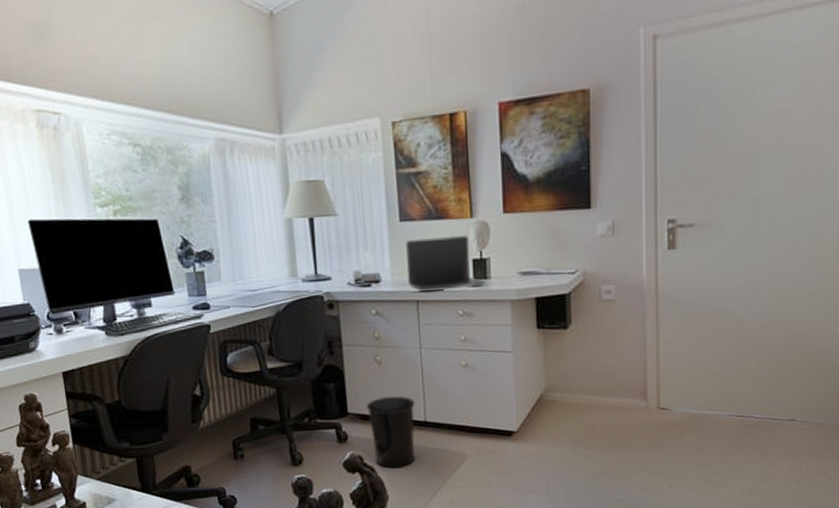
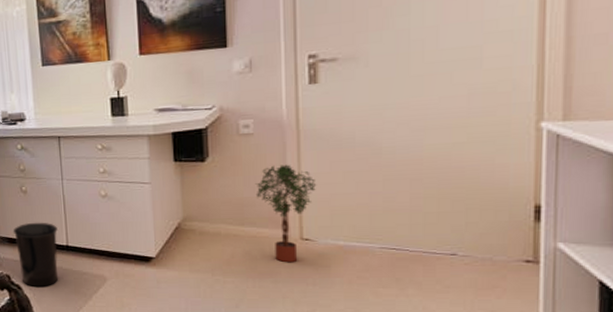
laptop computer: present [406,235,487,292] -> none [48,77,125,129]
potted tree: none [616,332,674,433] -> present [255,164,317,263]

